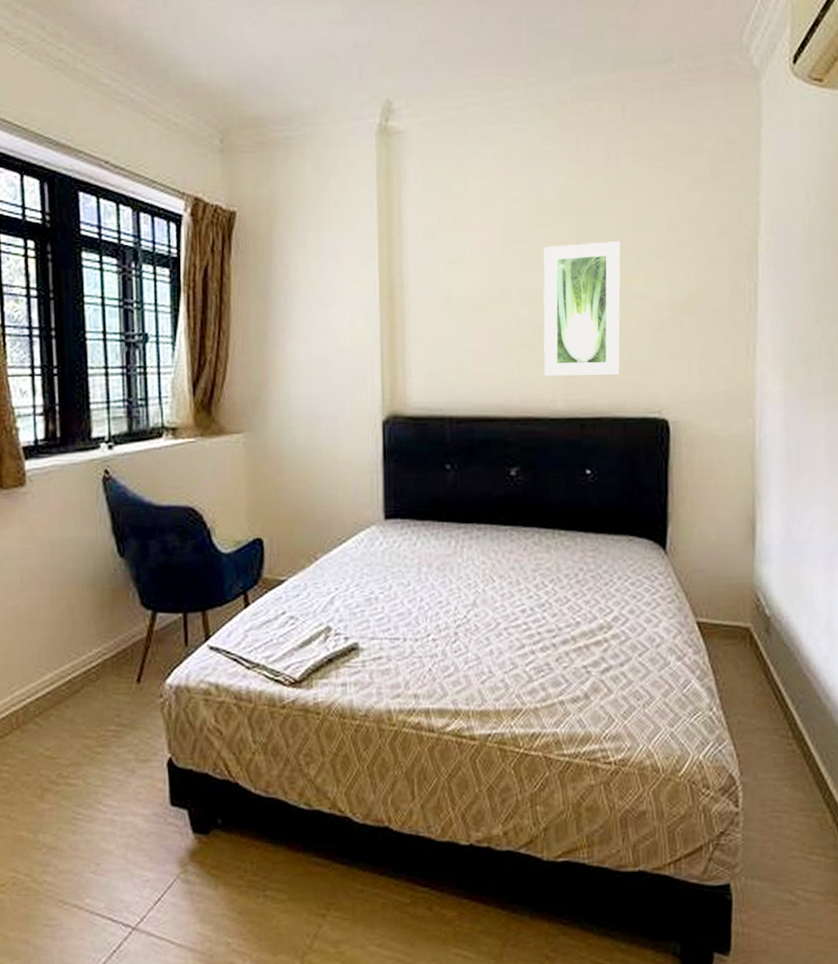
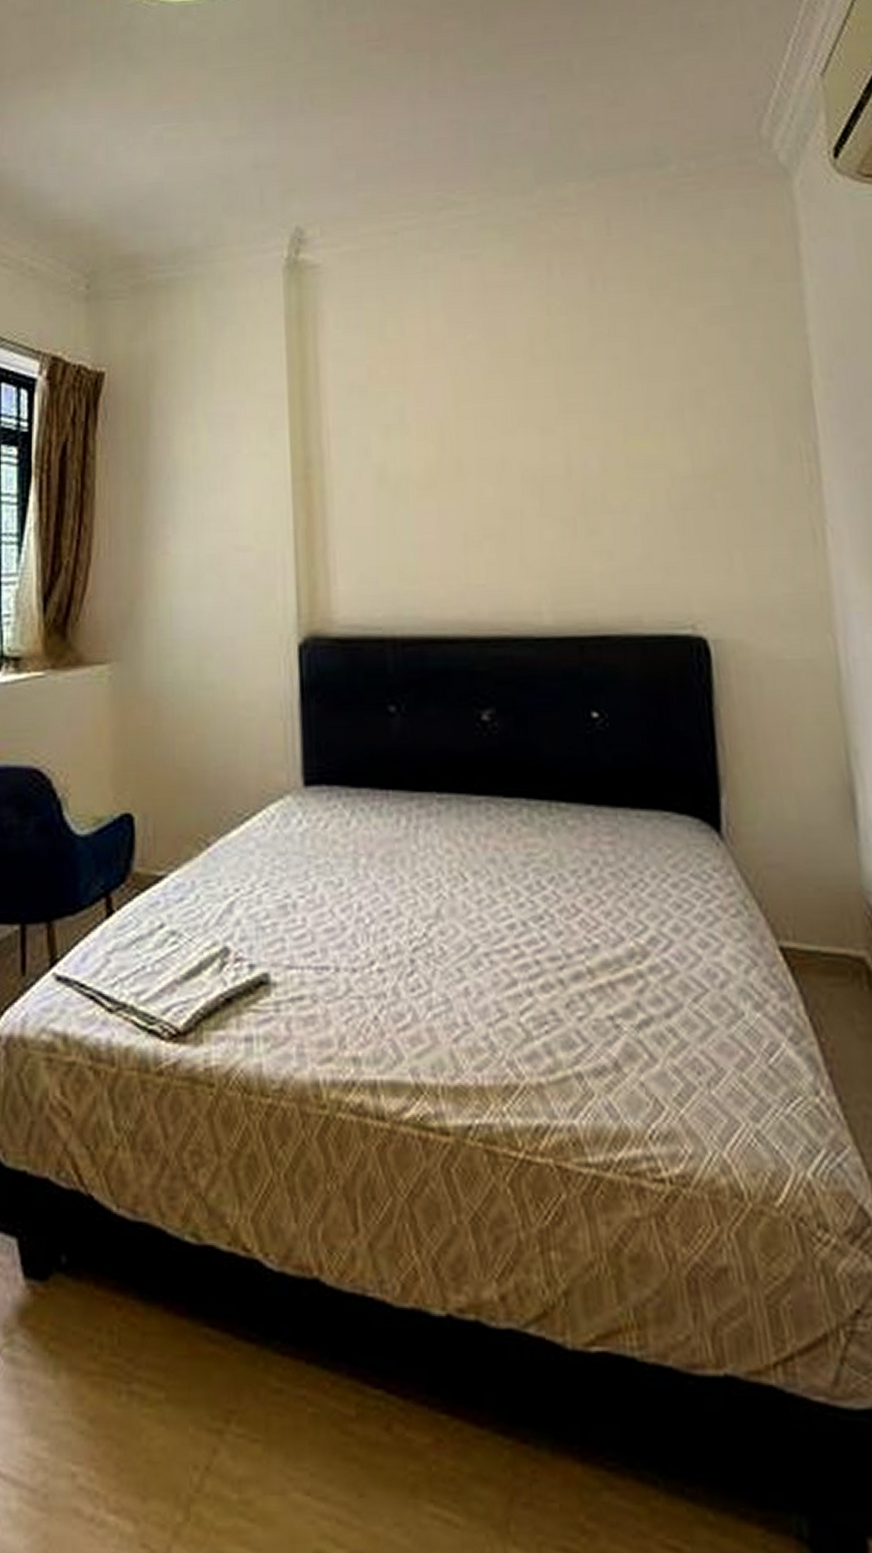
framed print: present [543,241,621,376] -> none [511,393,630,579]

